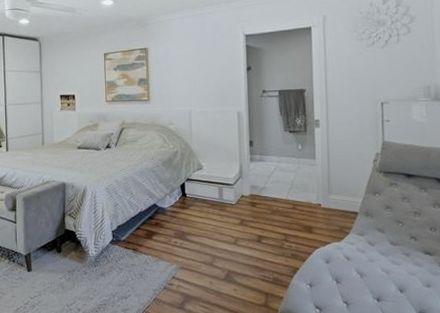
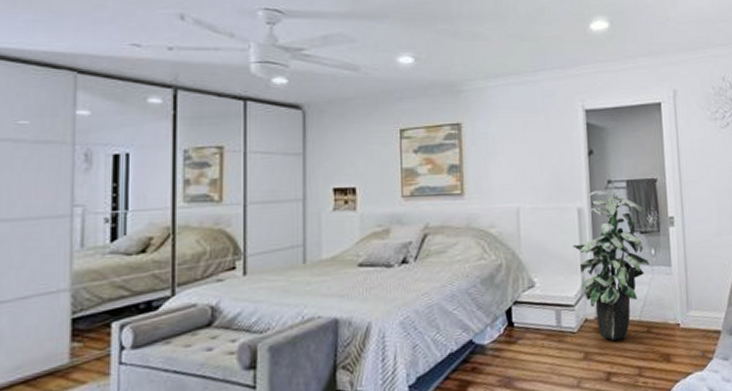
indoor plant: none [233,98,297,213] -> present [572,191,650,341]

